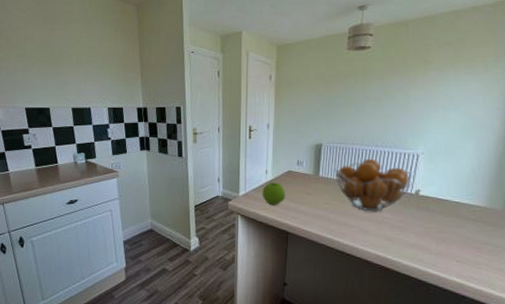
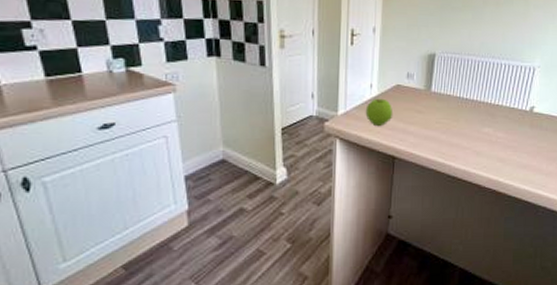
fruit basket: present [334,158,413,212] -> none [448,71,528,132]

